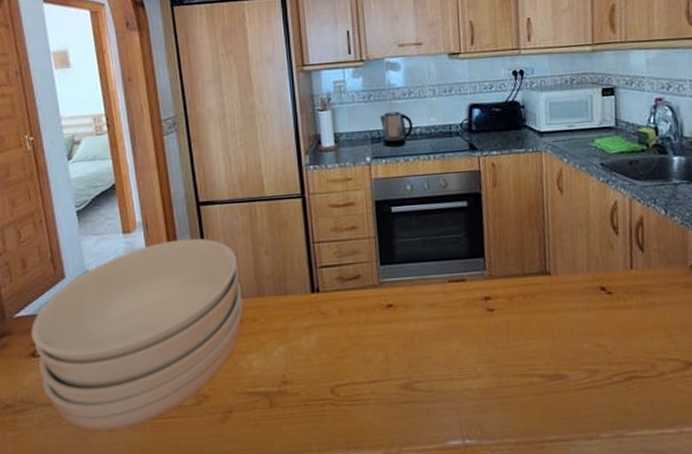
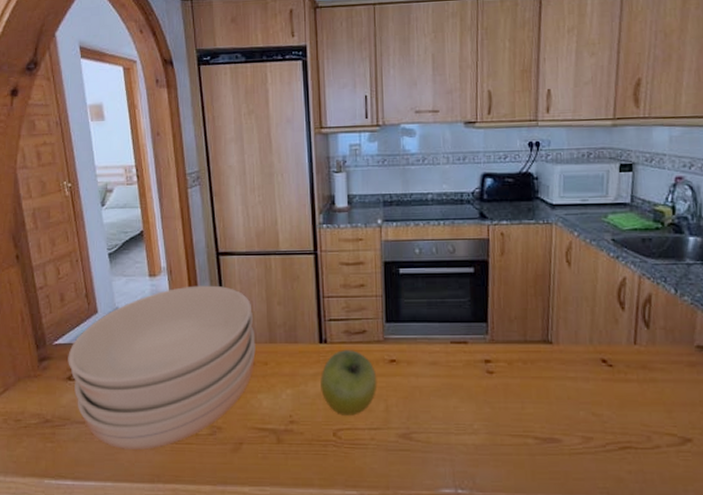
fruit: none [314,297,375,370] -> present [321,350,378,416]
kettle: present [380,110,413,148] -> none [393,176,425,212]

